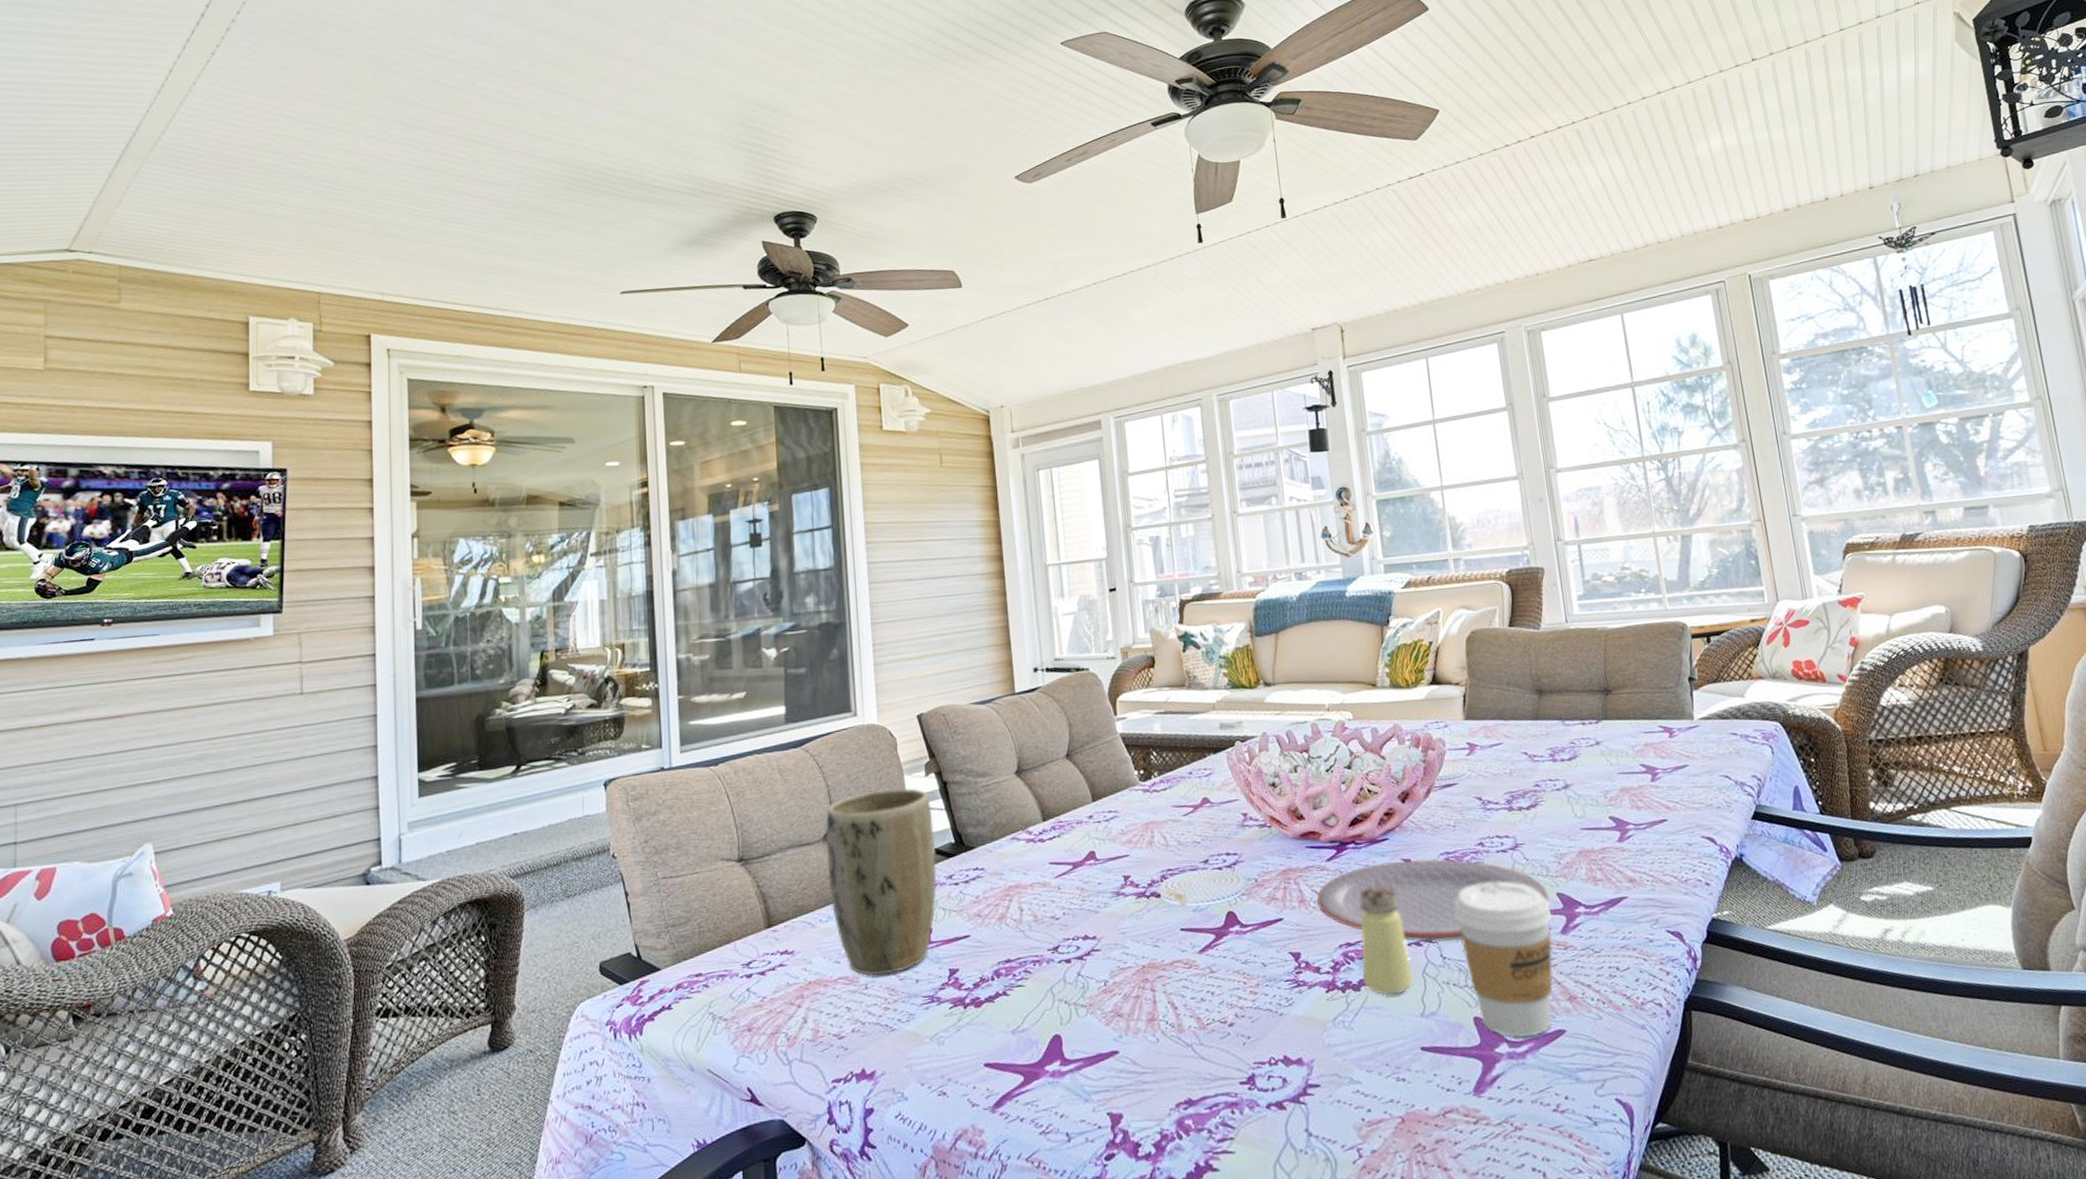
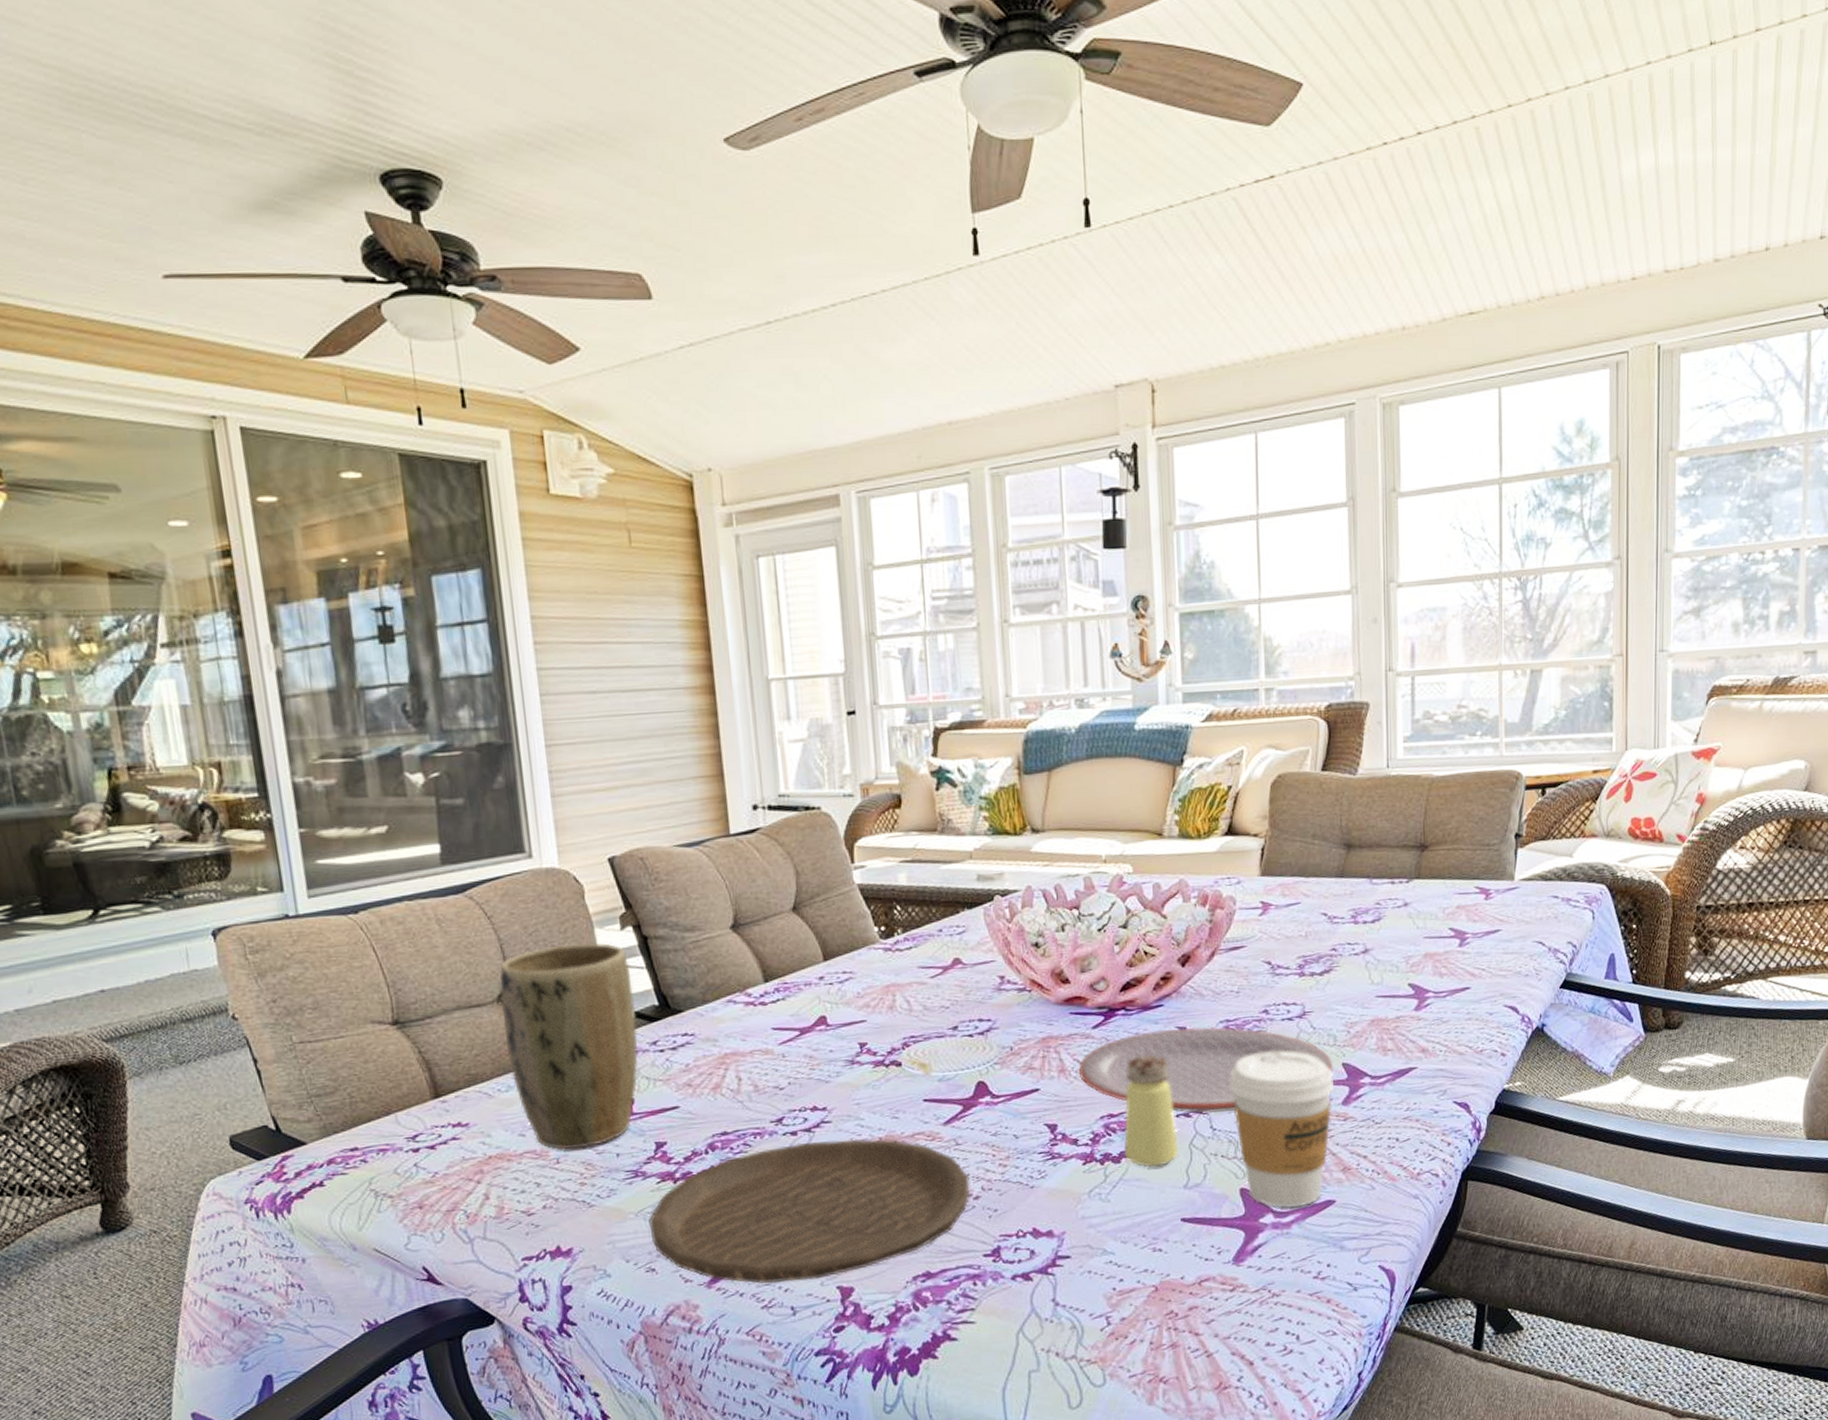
plate: none [942,966,1225,1110] -> present [649,1139,970,1285]

